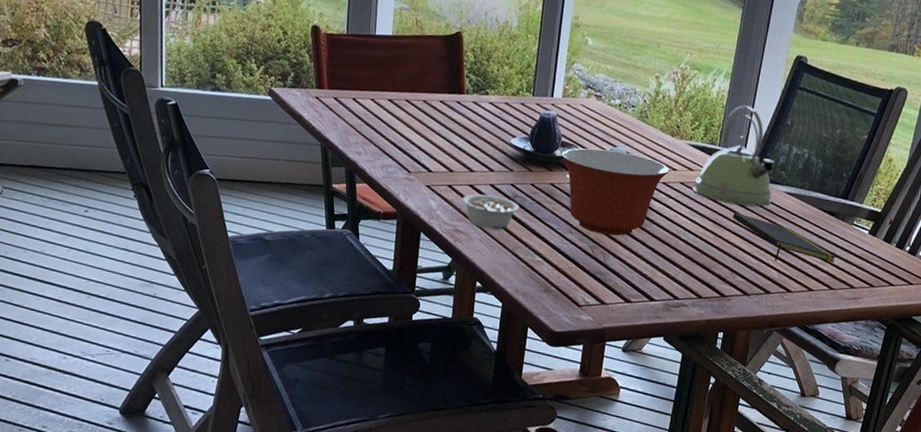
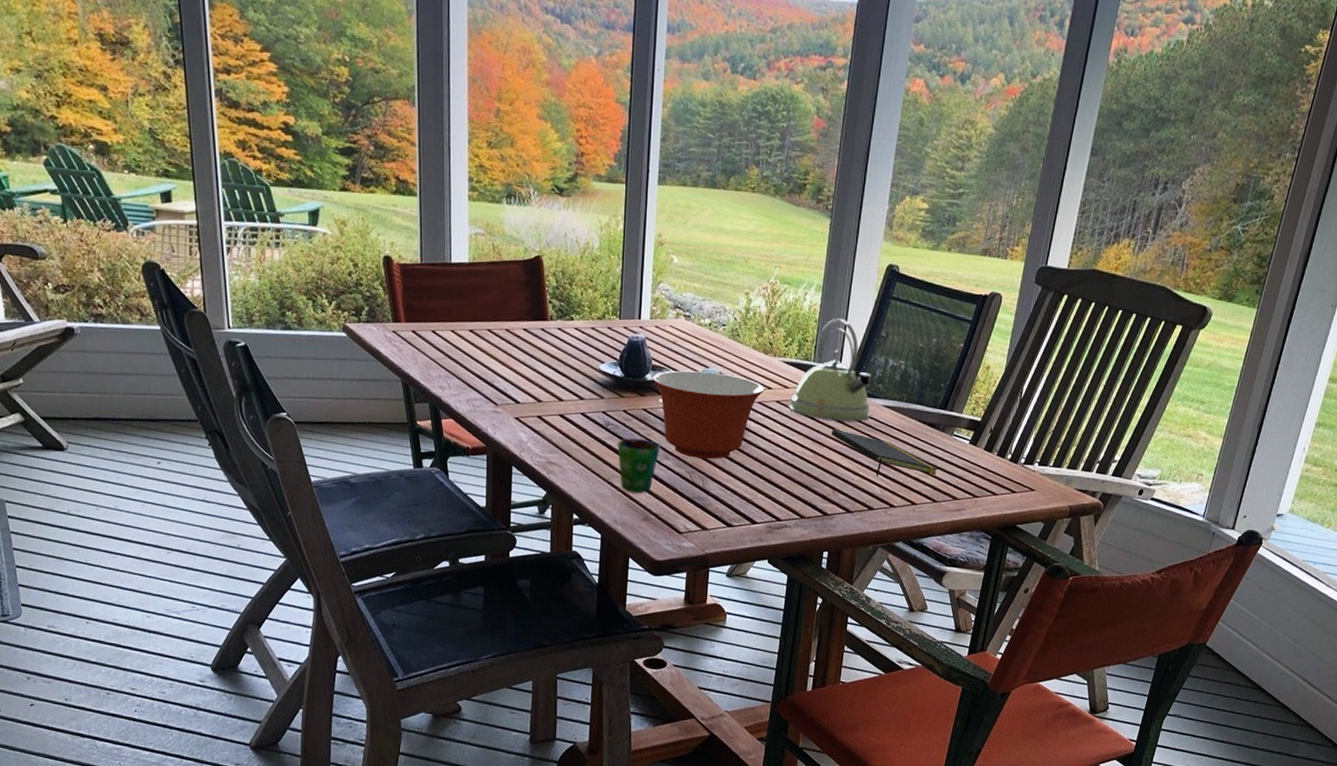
legume: present [462,194,520,230] -> none [553,424,613,460]
cup: none [523,211,565,265] -> present [617,438,661,494]

